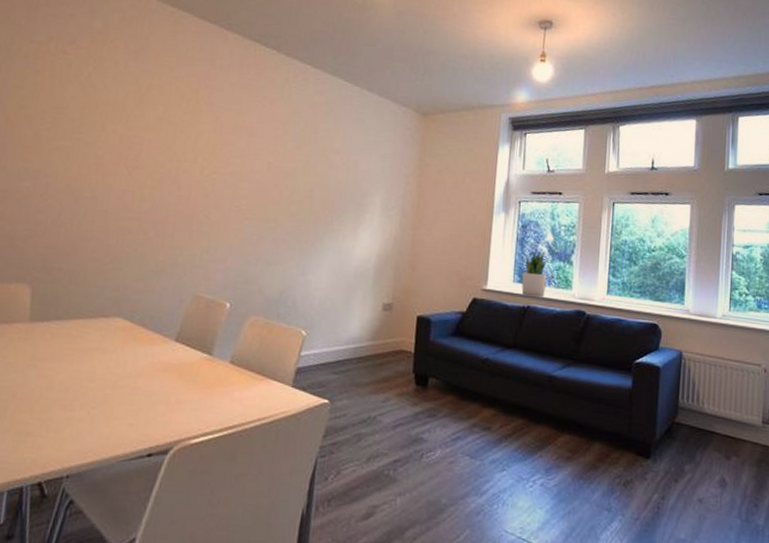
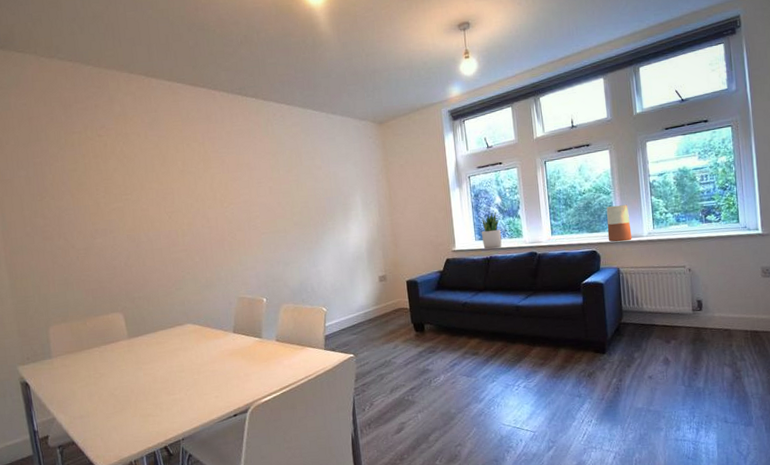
vase: none [674,272,704,320] -> present [606,204,632,242]

